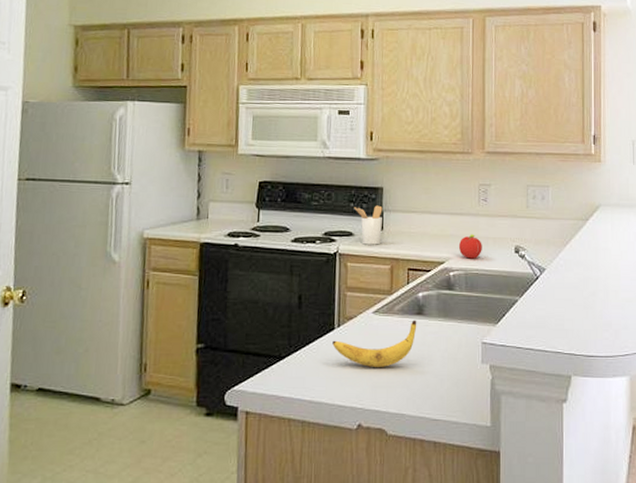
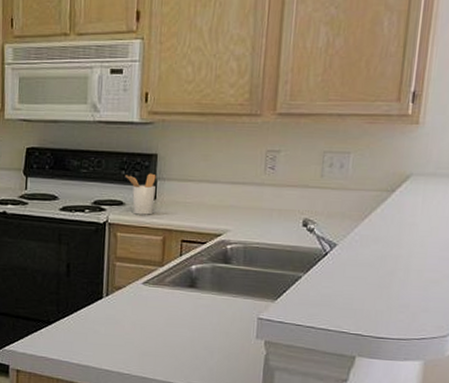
banana: present [332,320,417,367] -> none [100,292,189,337]
fruit: present [458,234,482,259] -> none [238,205,266,232]

